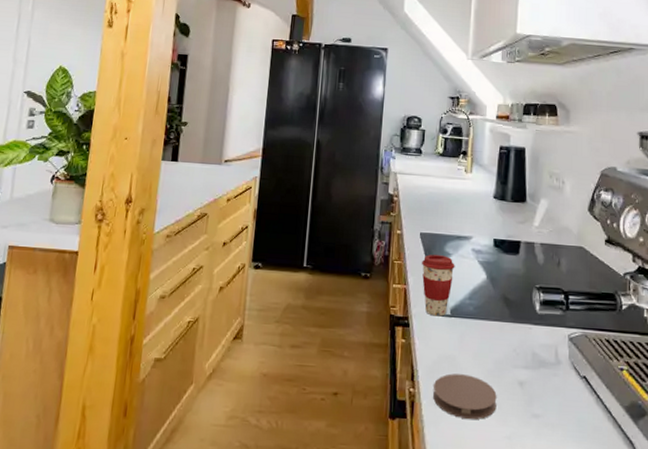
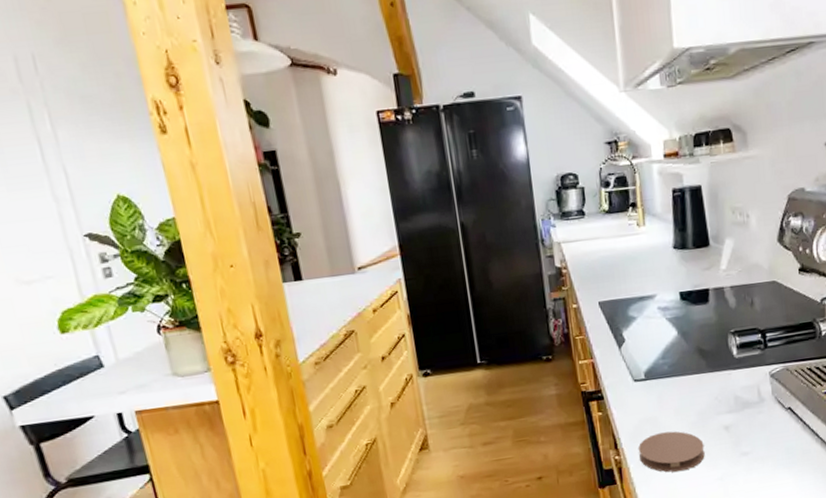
coffee cup: present [422,254,455,317] -> none [606,320,642,384]

